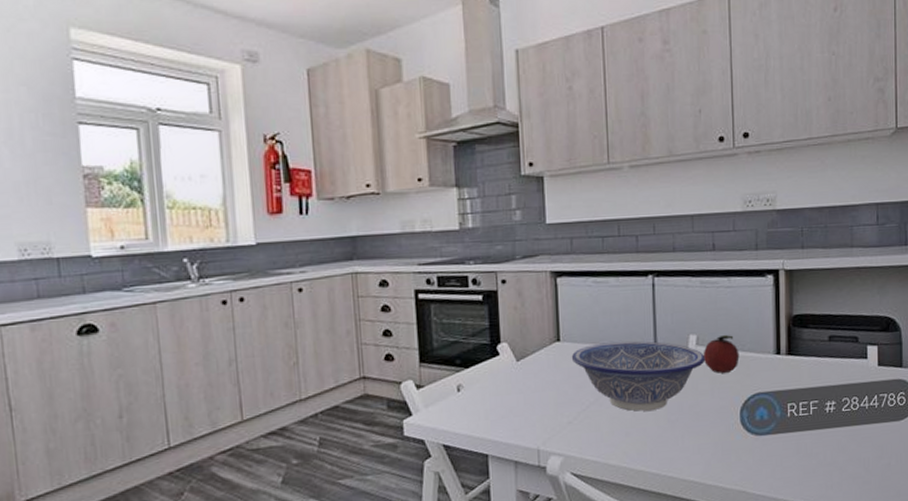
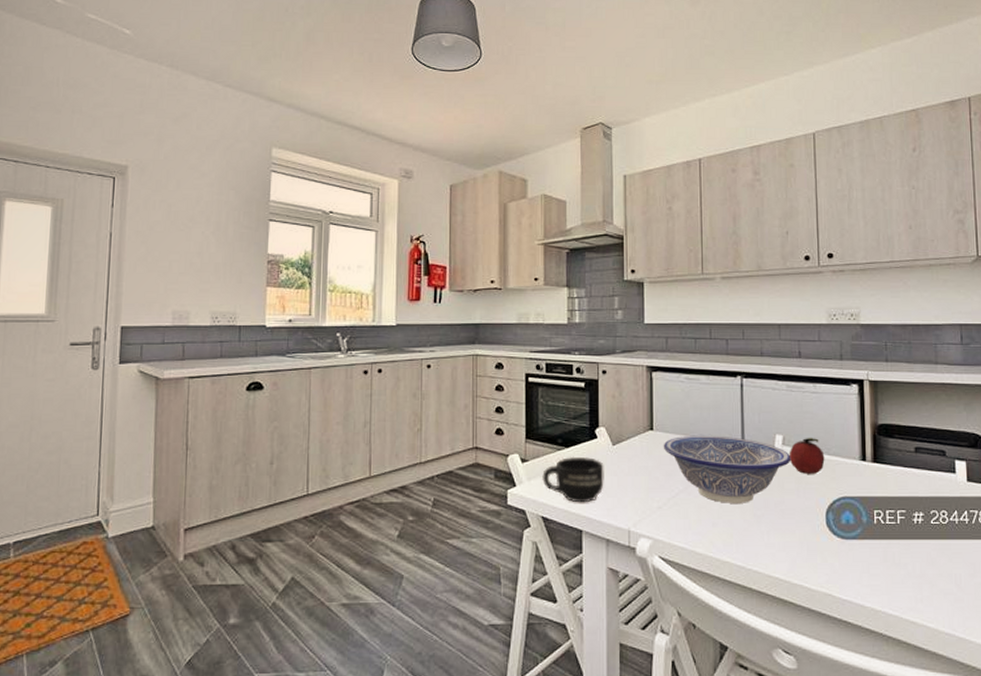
mug: none [441,376,509,427] -> present [542,456,604,503]

